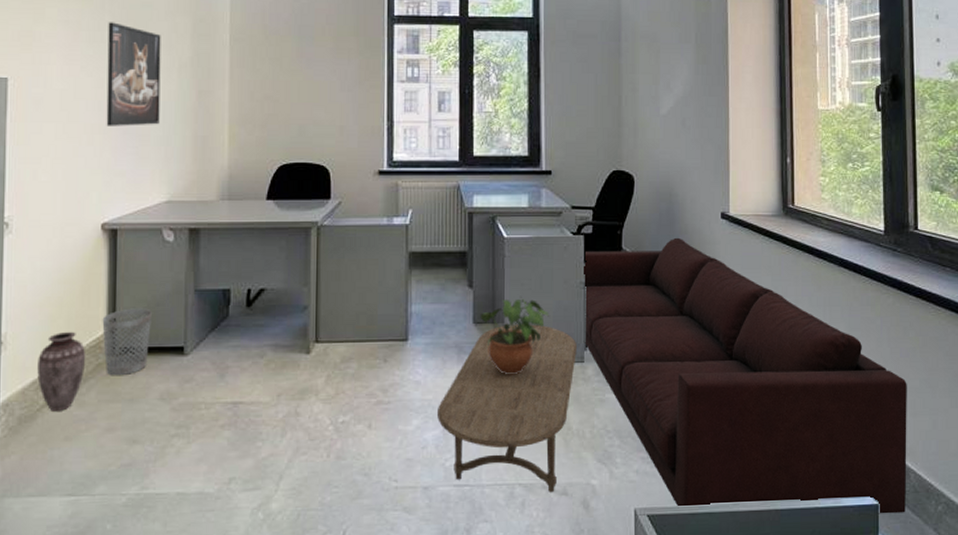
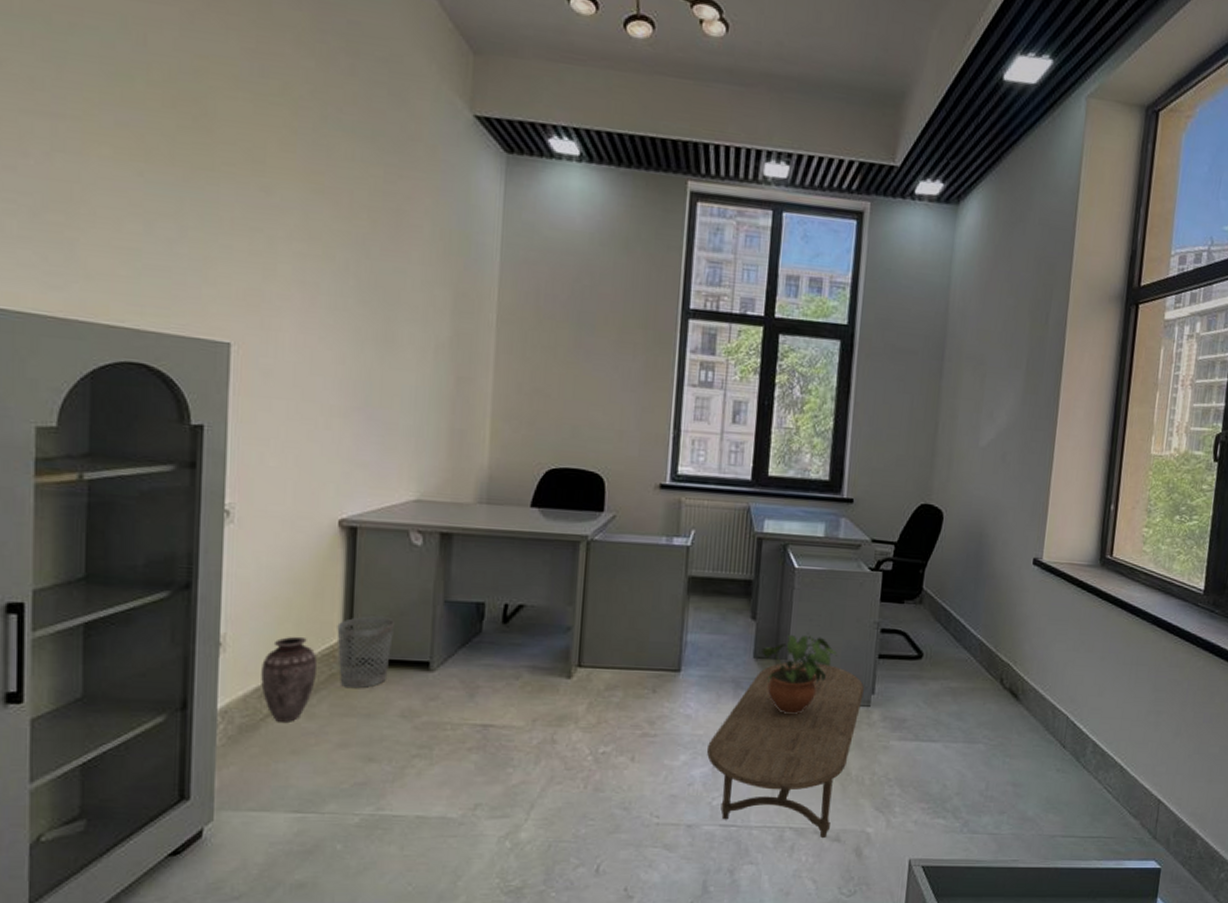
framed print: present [106,22,161,126] -> none [347,287,416,413]
sofa: present [583,237,907,514] -> none [871,581,1207,878]

